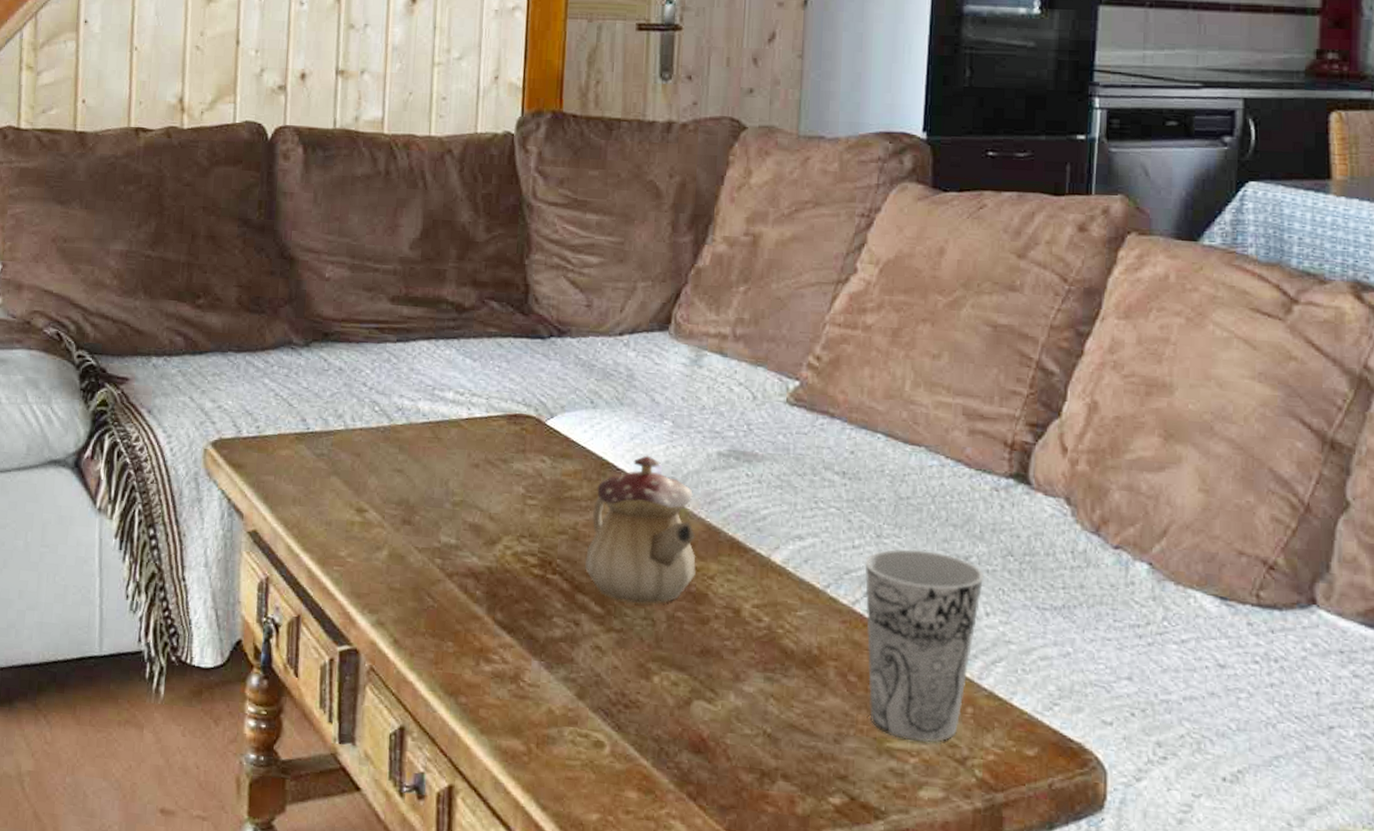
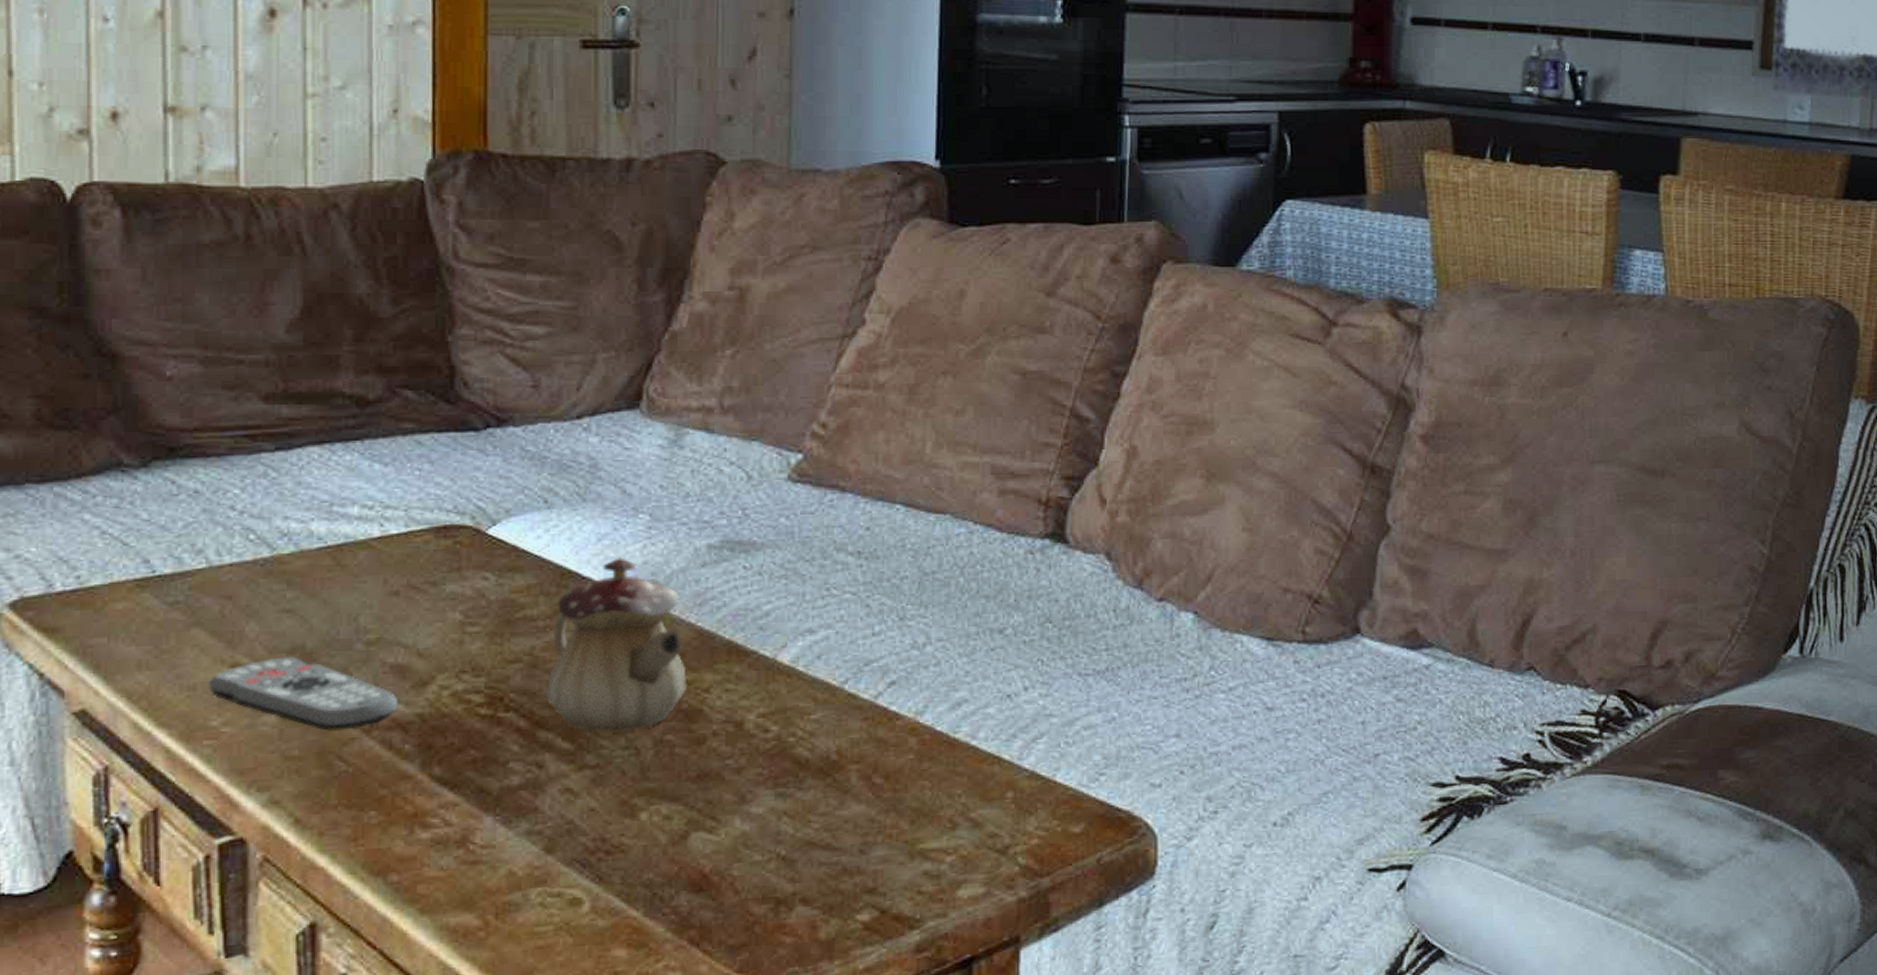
remote control: none [340,507,473,573] -> present [209,656,397,731]
cup: present [864,548,985,743] -> none [887,627,1022,838]

